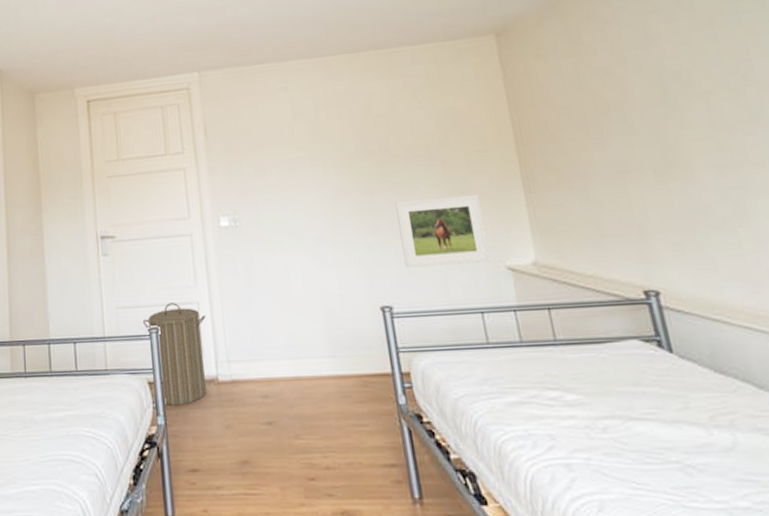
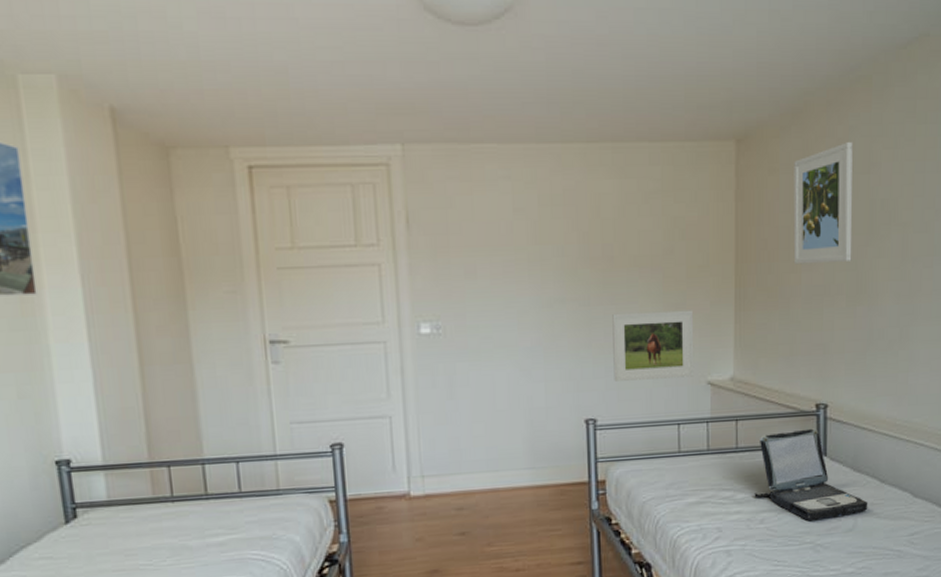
laundry hamper: present [143,303,206,406] -> none [324,416,399,523]
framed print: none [560,21,651,143] -> present [793,142,853,265]
laptop: none [581,319,749,434] -> present [754,428,868,521]

